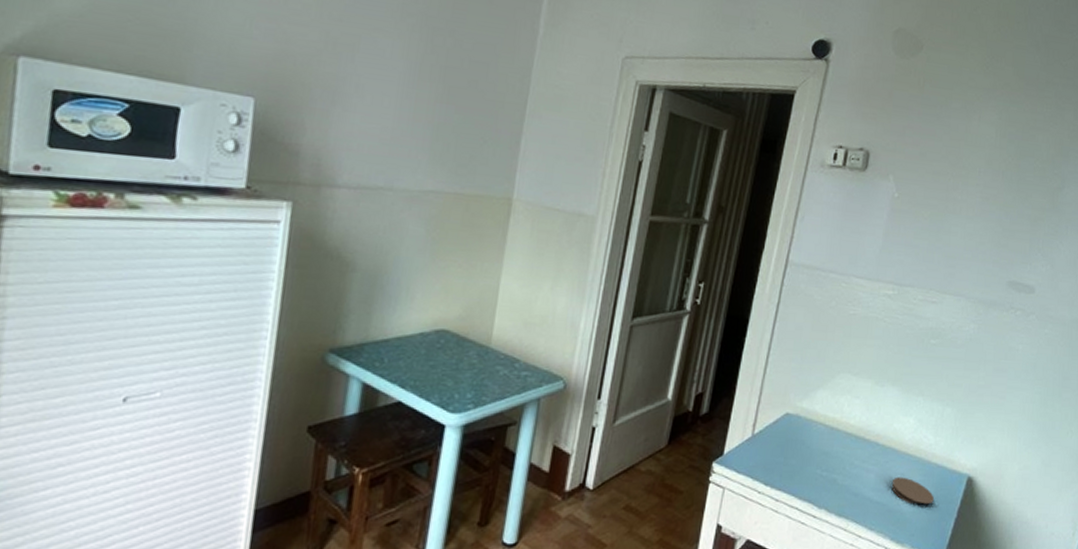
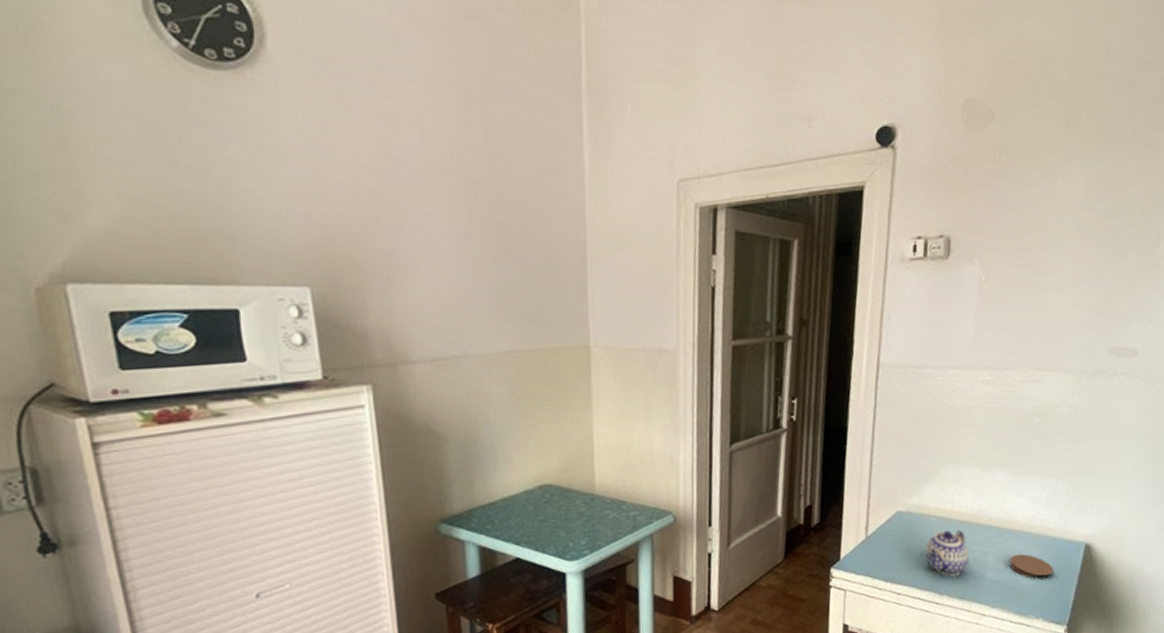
teapot: none [809,440,852,490] -> present [925,530,969,576]

